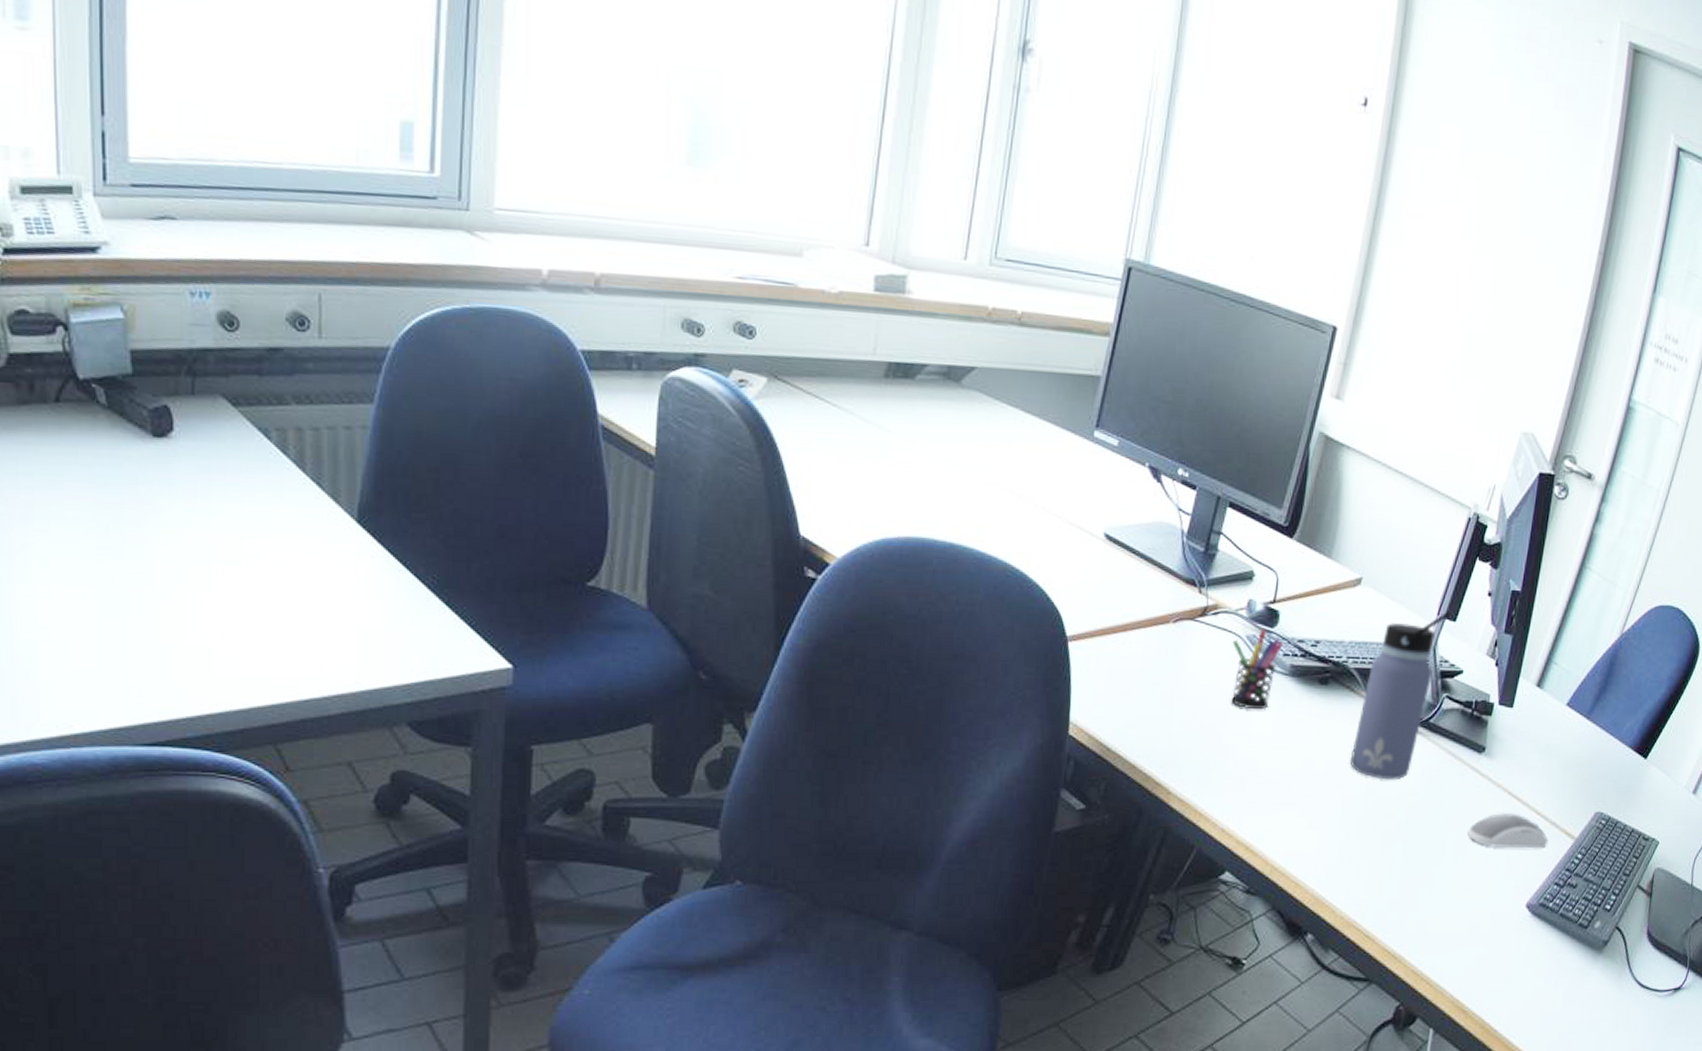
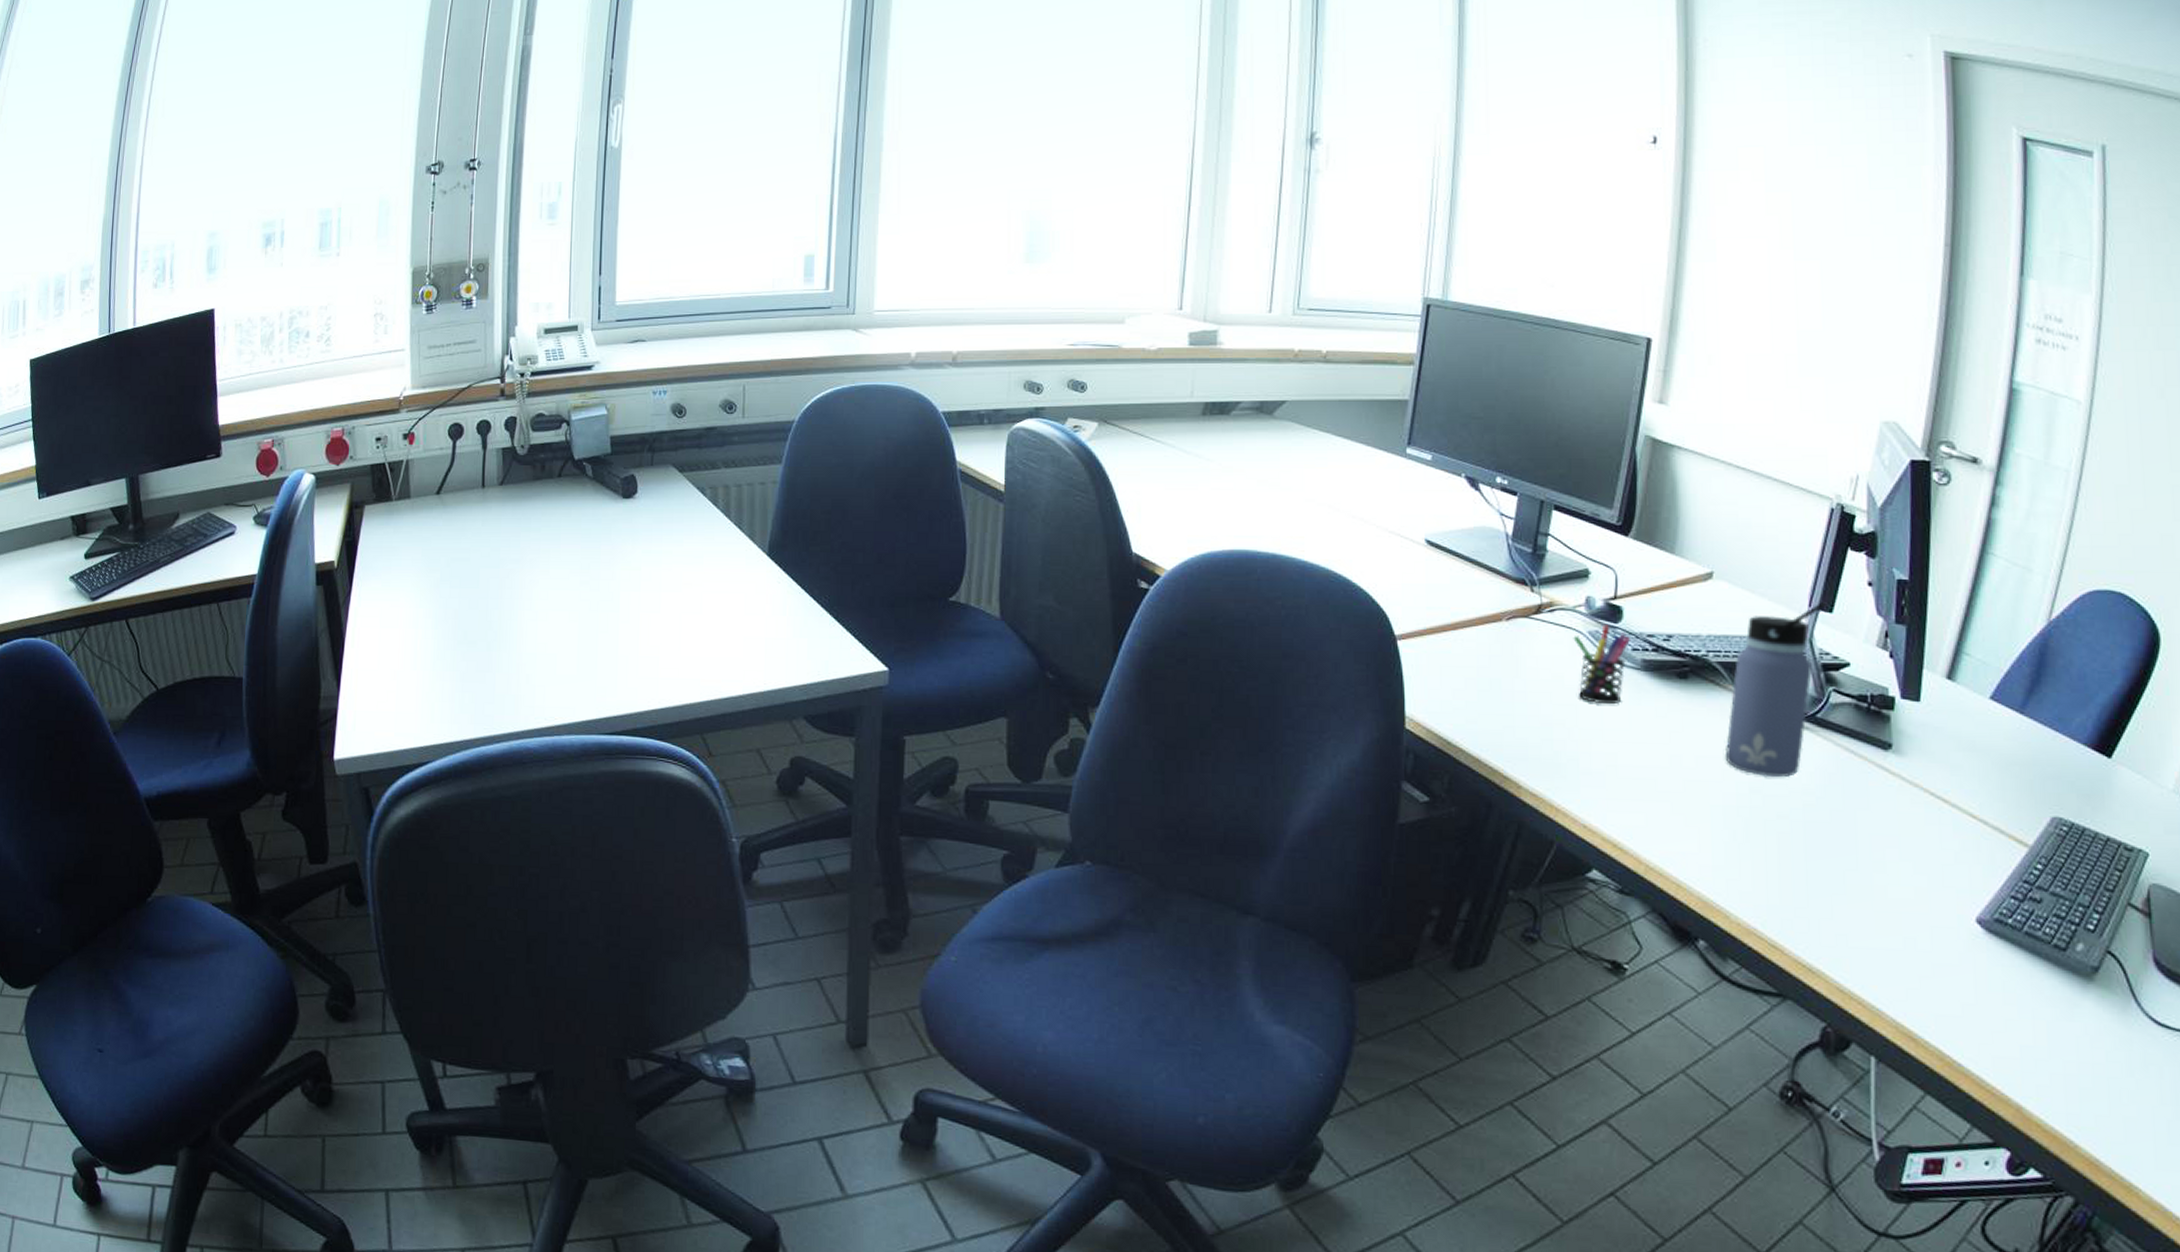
computer mouse: present [1466,813,1549,849] -> none [1883,816,1994,857]

